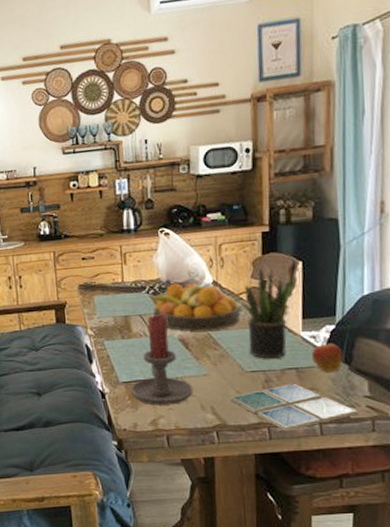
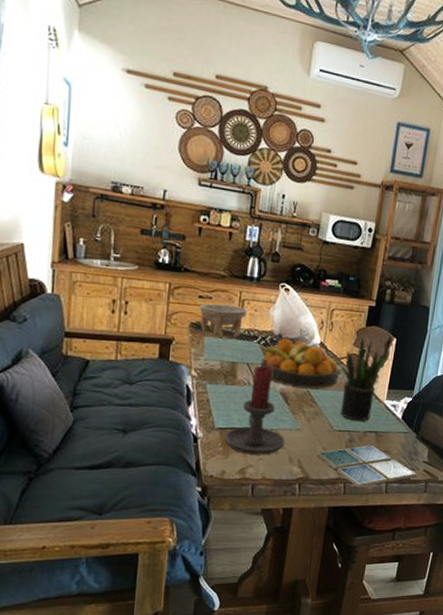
bowl: none [85,260,131,294] -> present [200,303,248,337]
apple: present [311,339,343,372] -> none [389,409,414,438]

